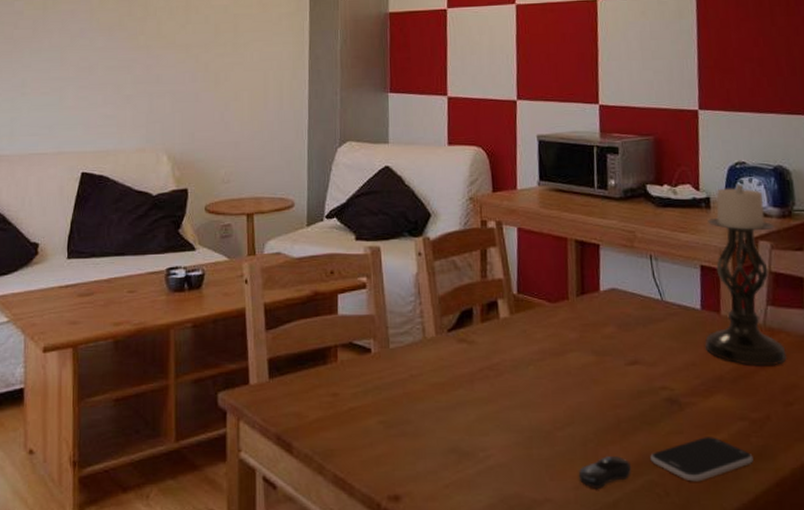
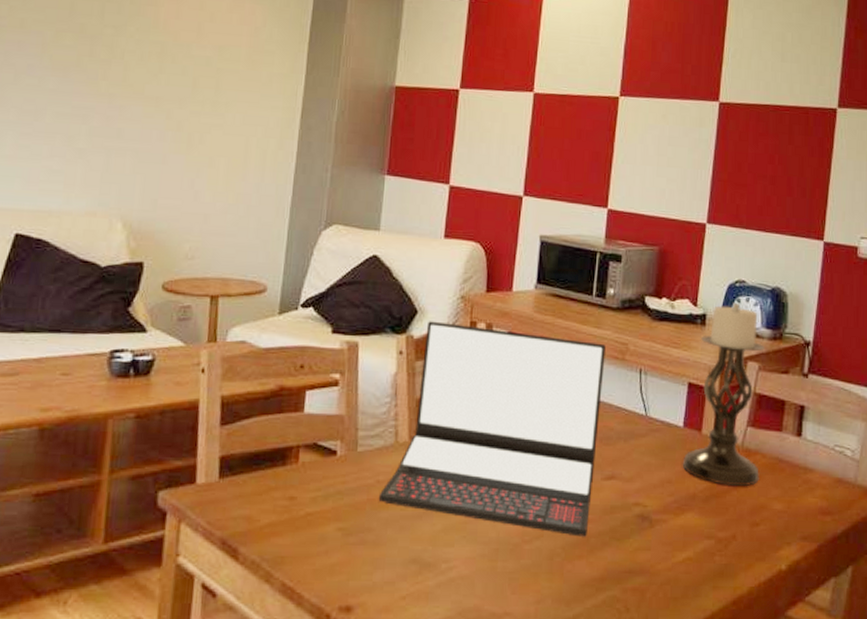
laptop: none [413,223,618,422] -> present [378,321,606,537]
computer mouse: present [578,456,632,488] -> none [541,571,596,603]
smartphone: present [650,437,754,482] -> none [615,554,715,598]

